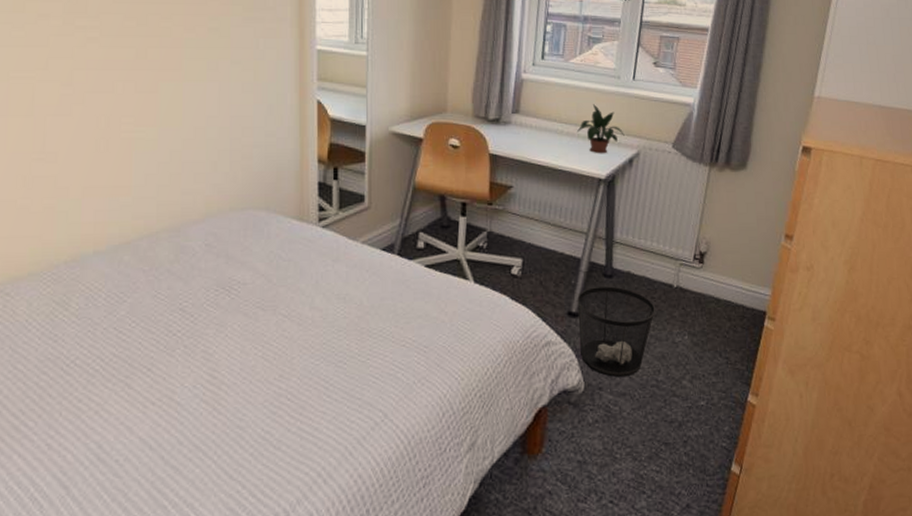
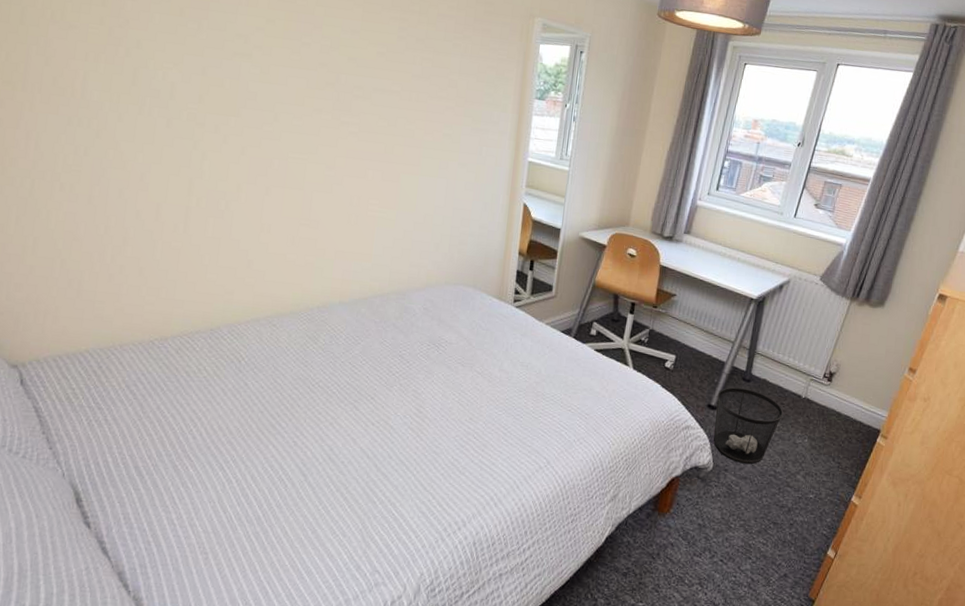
potted plant: present [576,104,625,154] -> none [737,234,779,278]

